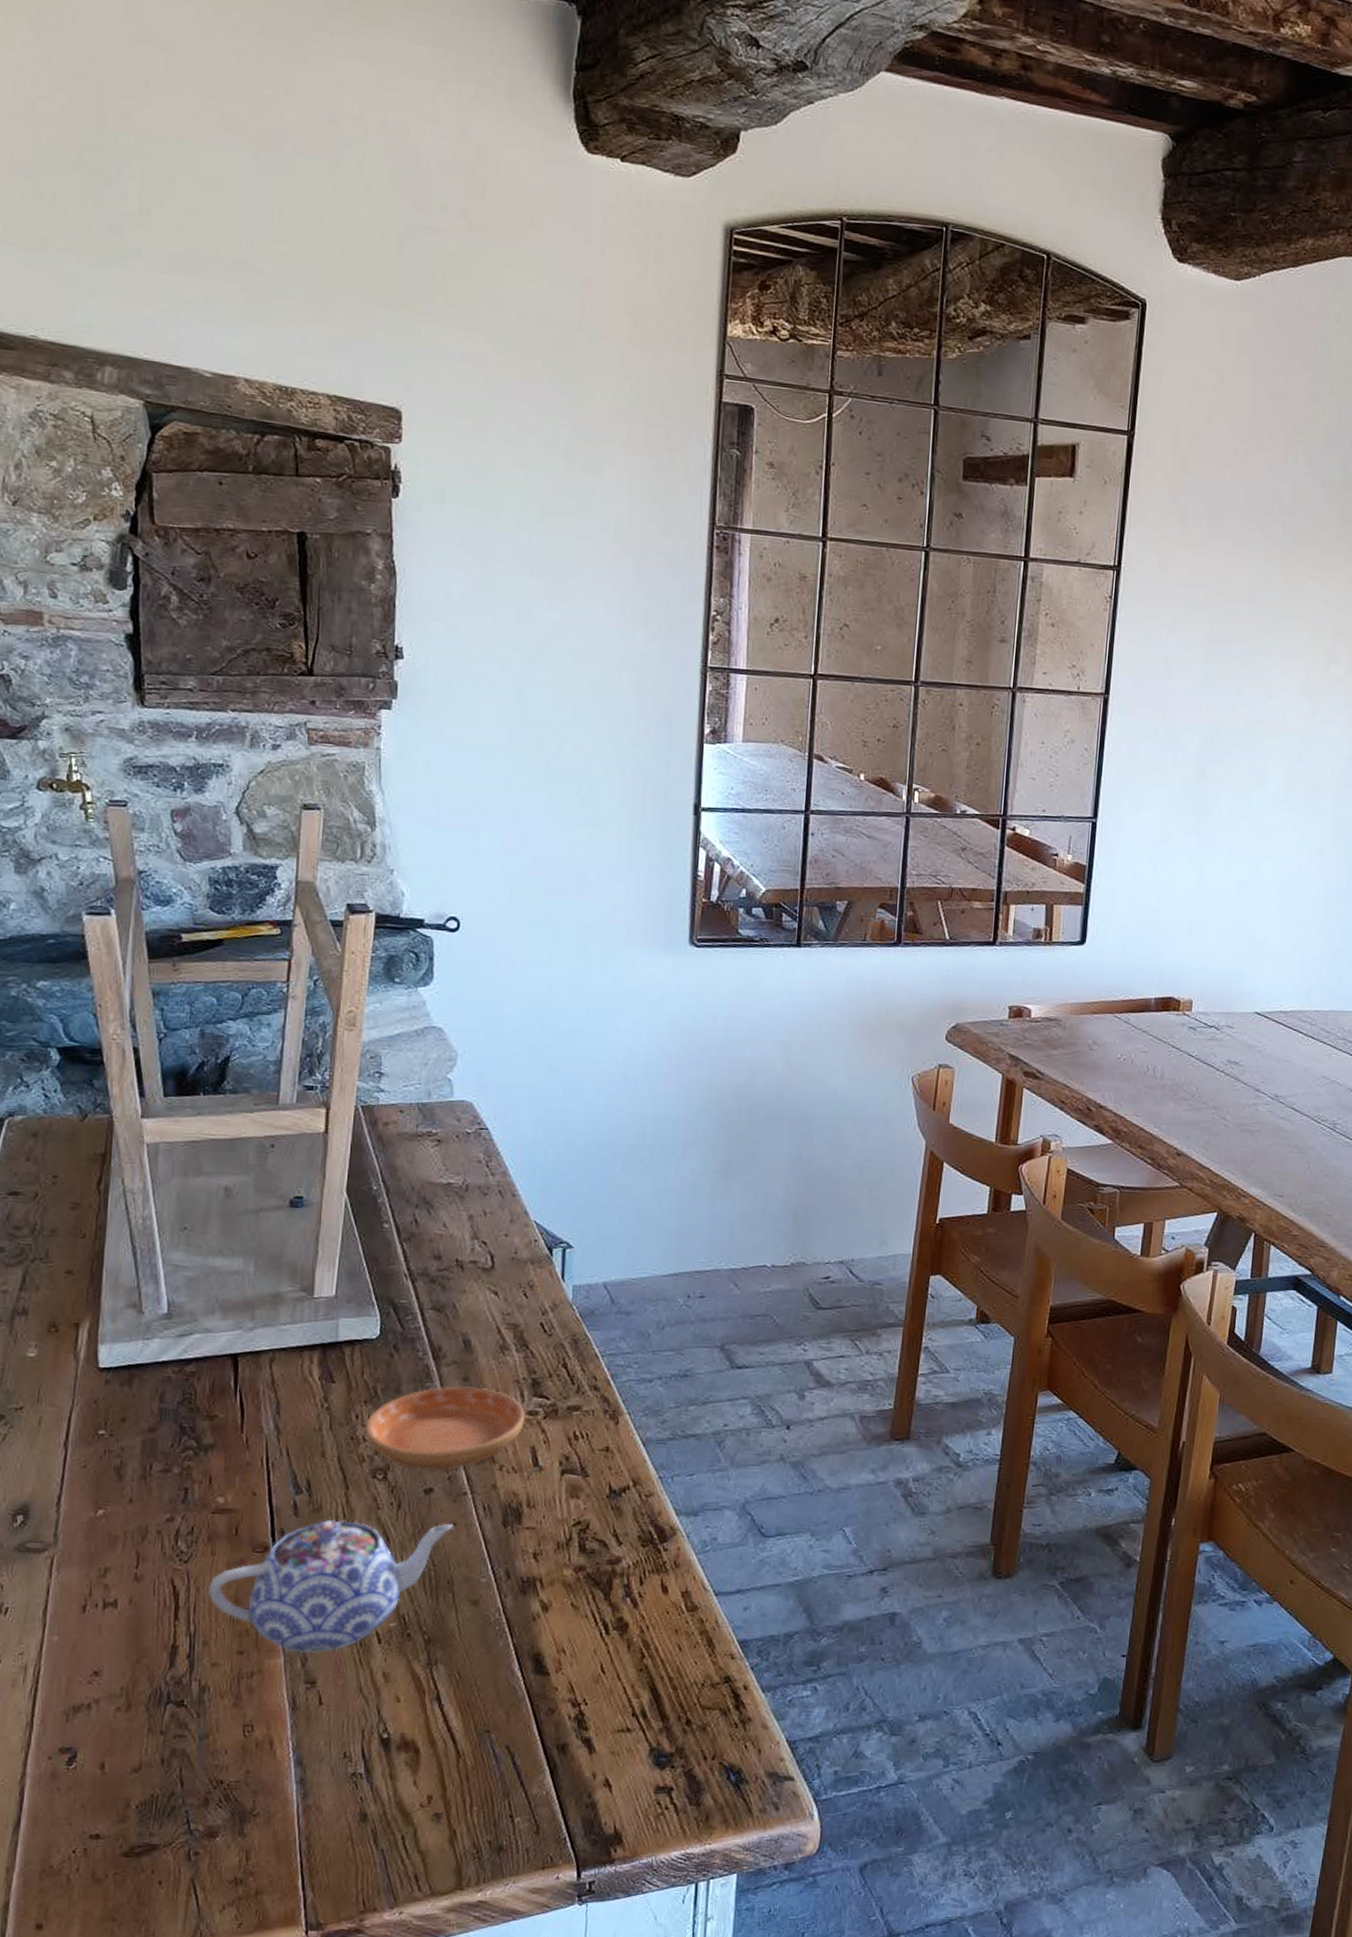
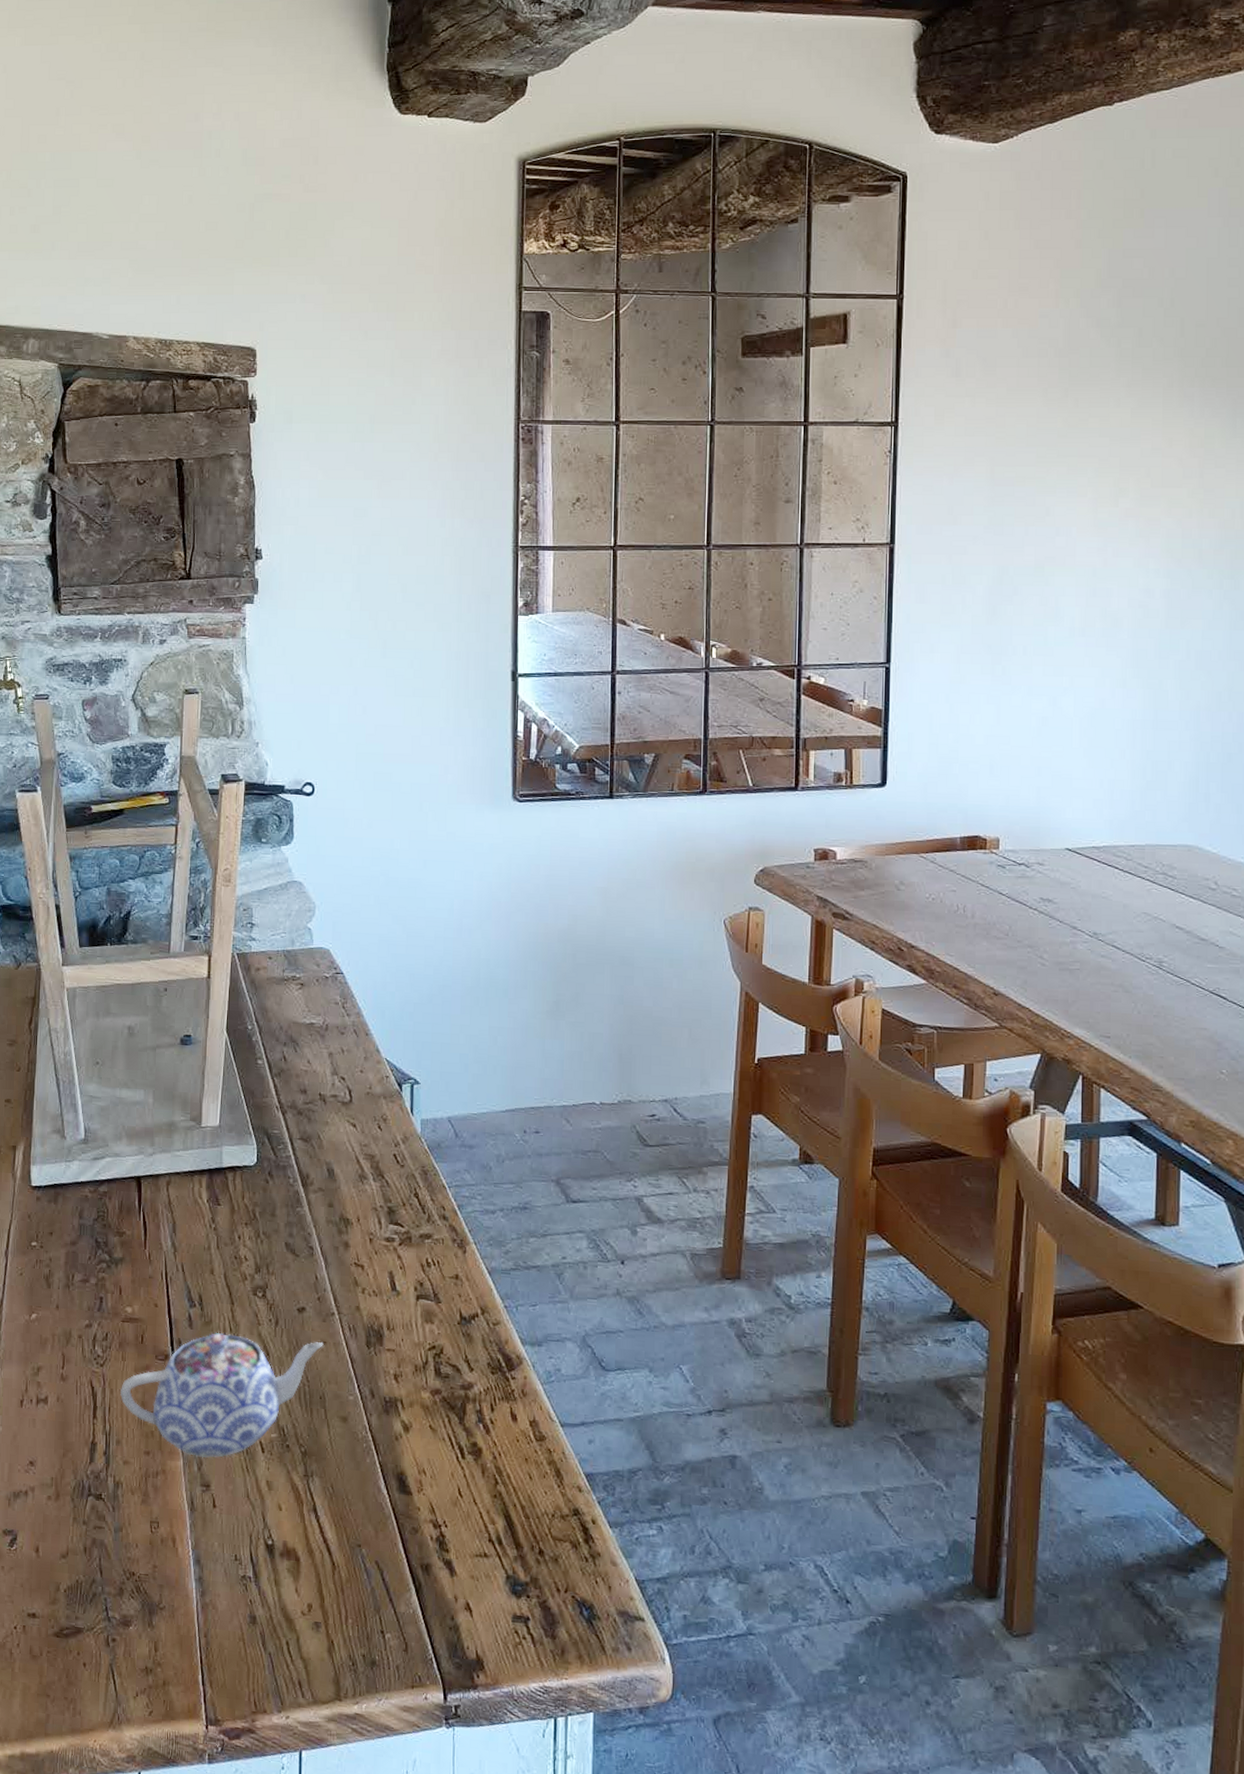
saucer: present [366,1386,526,1472] -> none [247,1211,384,1292]

